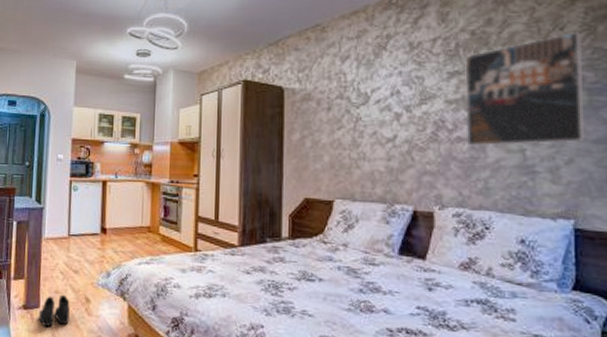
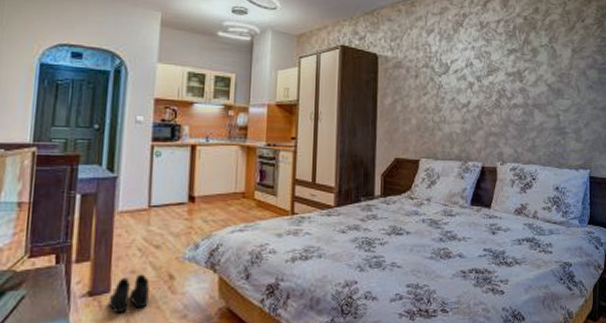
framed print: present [465,32,585,147] -> none [520,24,596,112]

